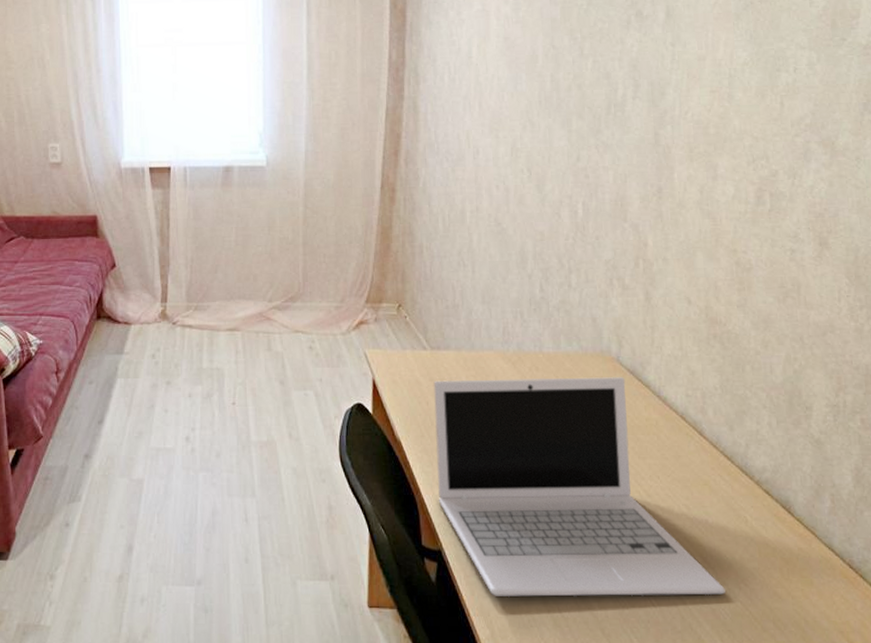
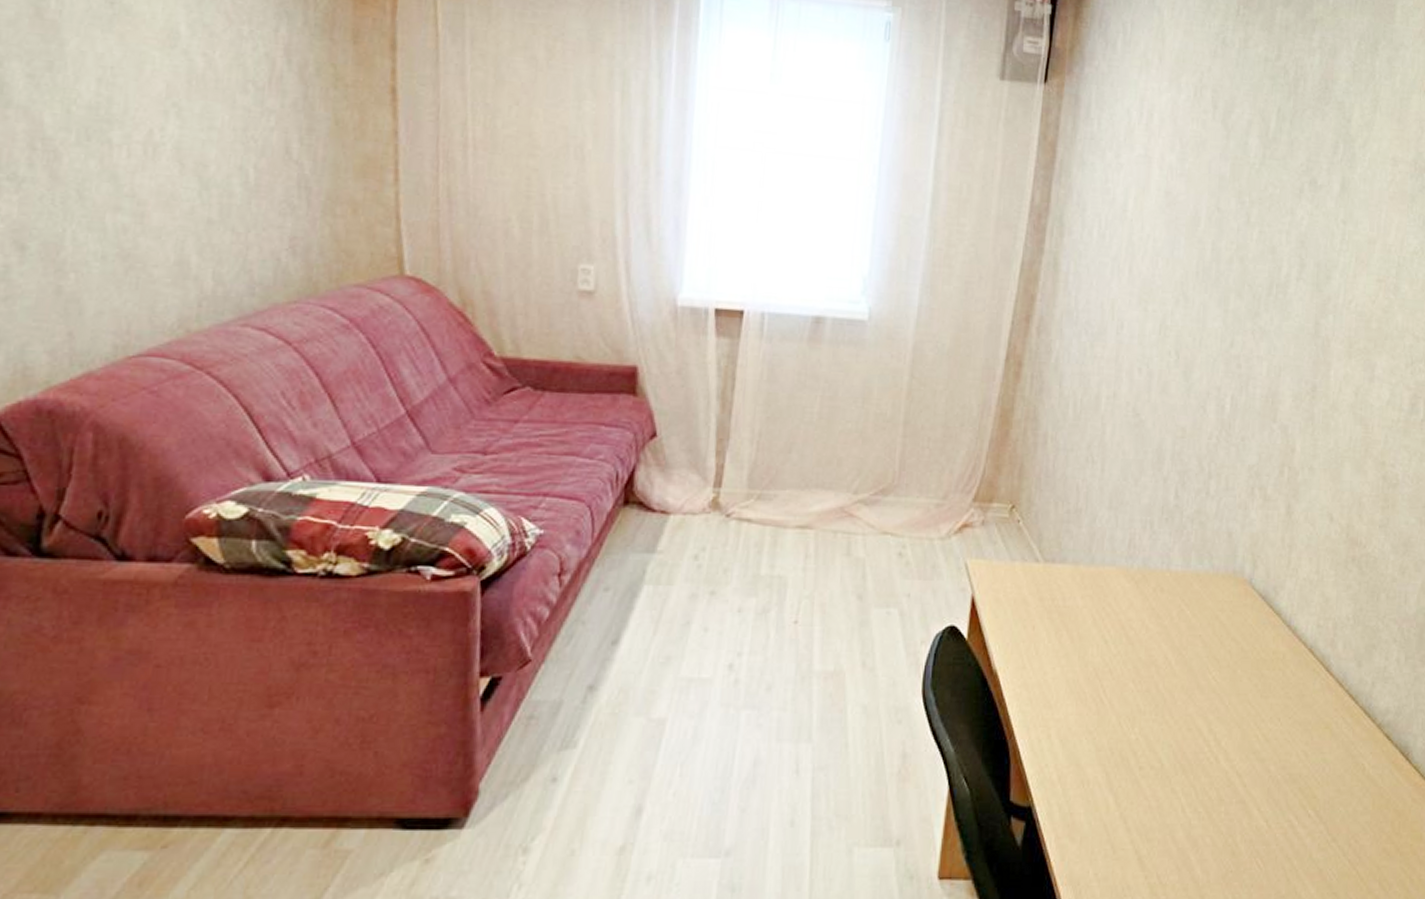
laptop: present [433,377,725,597] -> none [1034,600,1335,861]

